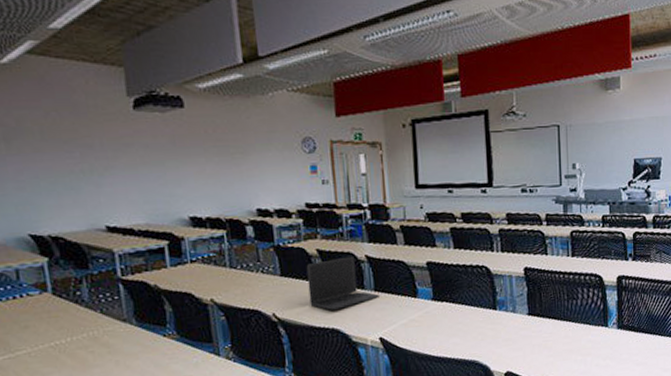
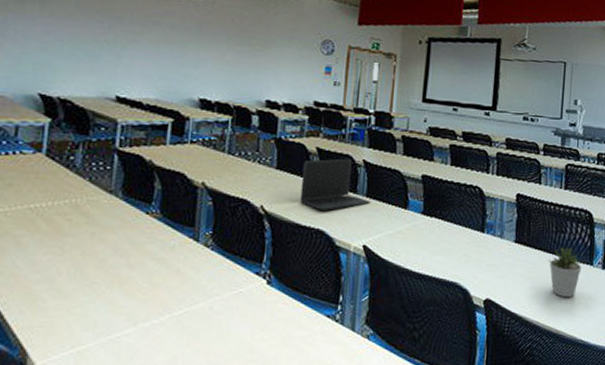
potted plant: none [563,312,597,361] -> present [548,247,582,298]

